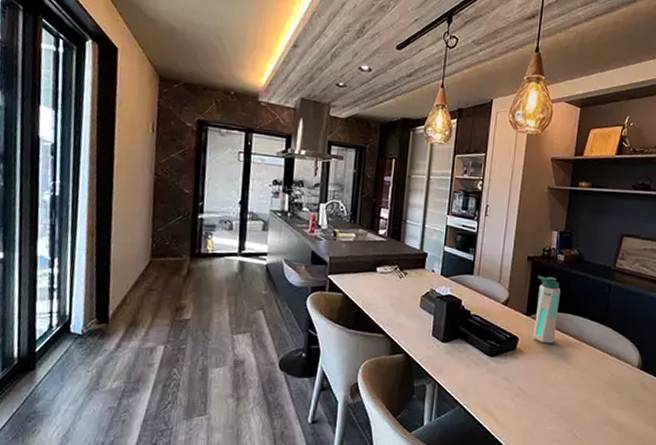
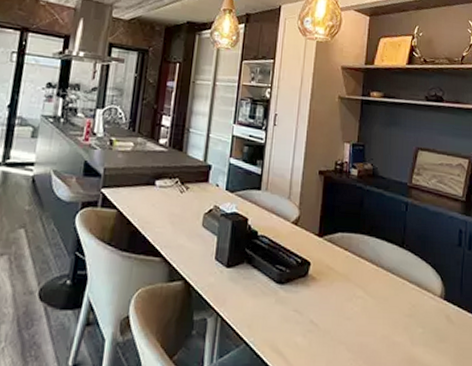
water bottle: present [532,275,560,344] -> none [325,191,354,270]

